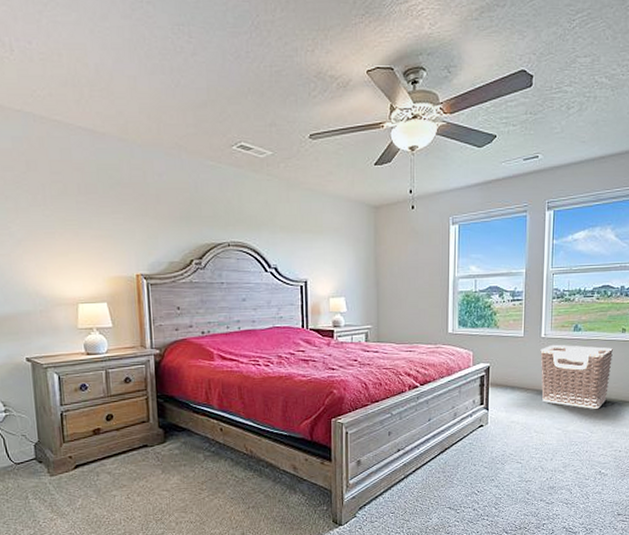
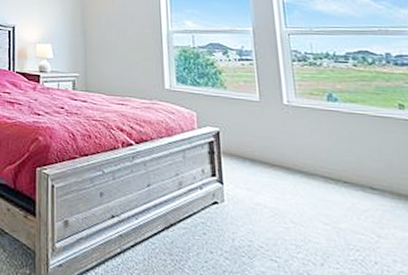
clothes hamper: present [540,344,613,409] -> none [284,114,394,205]

